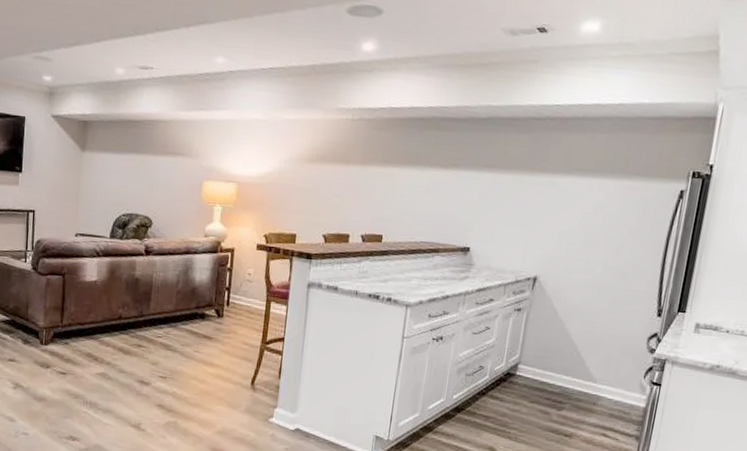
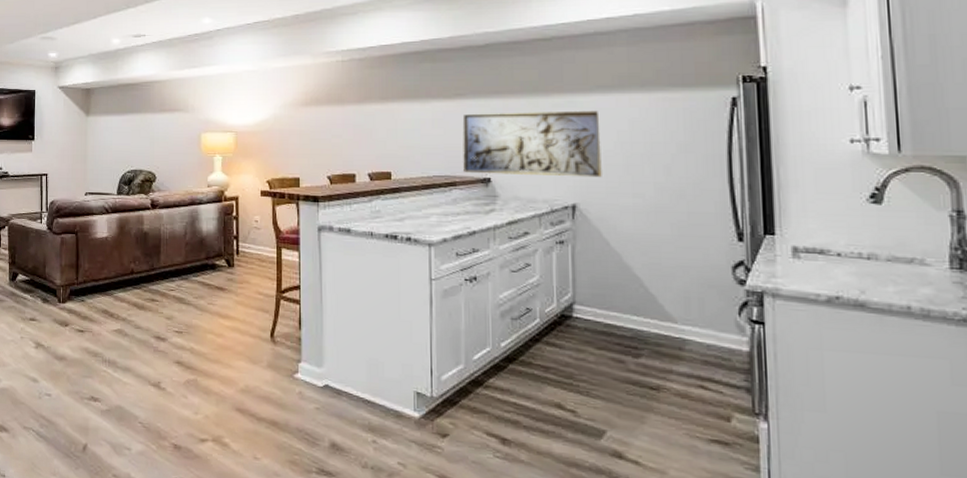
relief sculpture: none [447,185,572,254] -> present [462,110,602,178]

